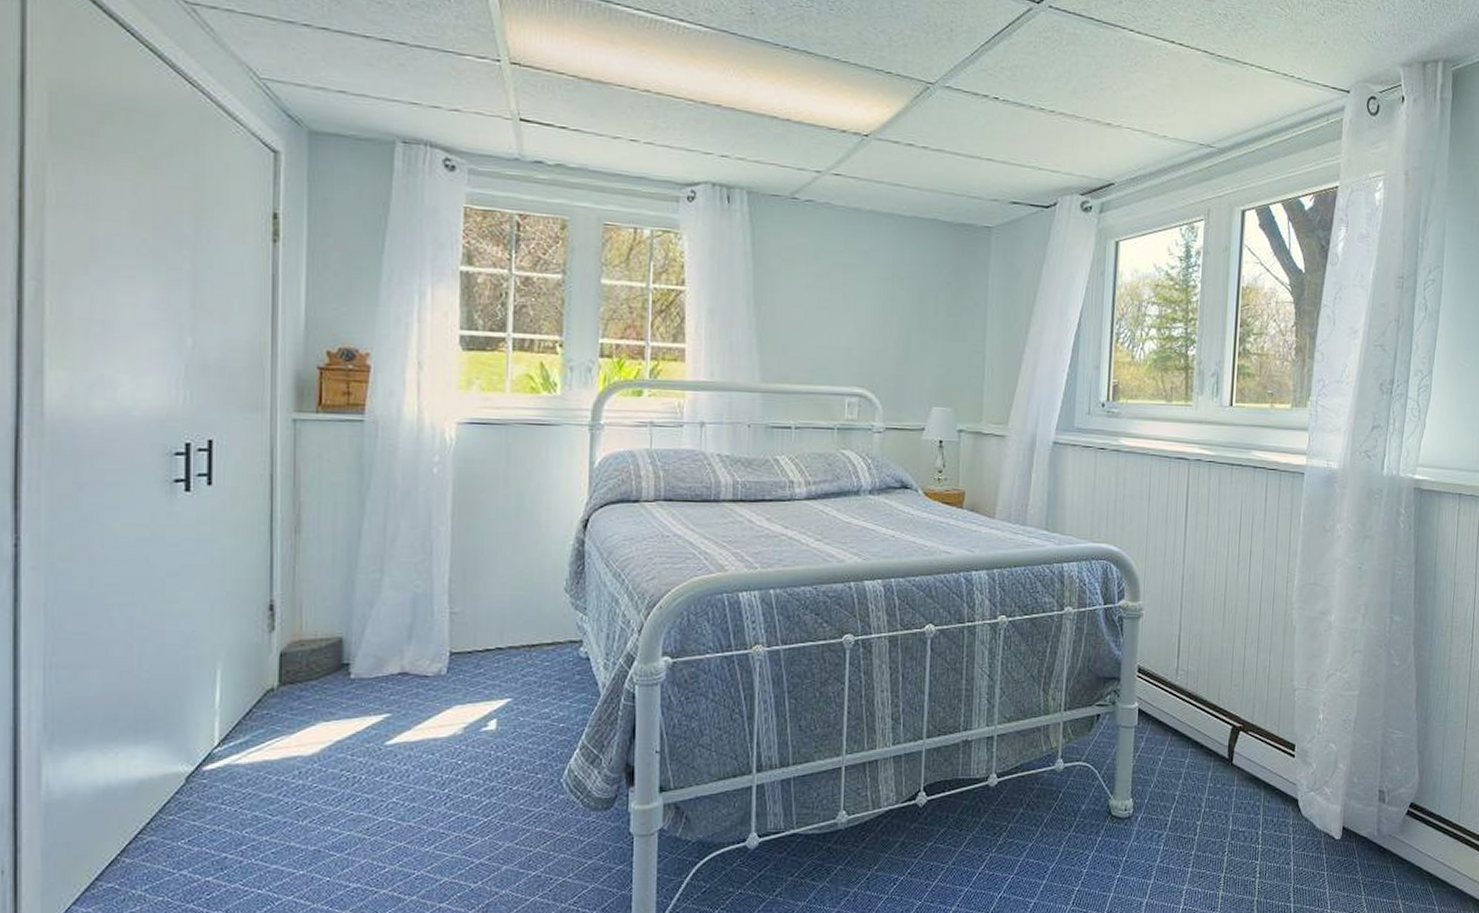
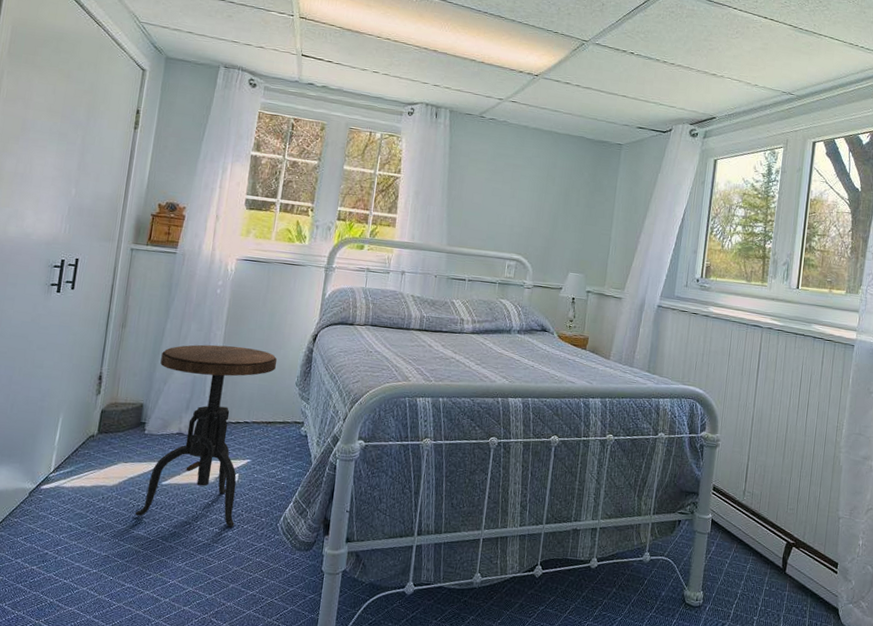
side table: none [350,545,535,791] -> present [134,344,278,527]

